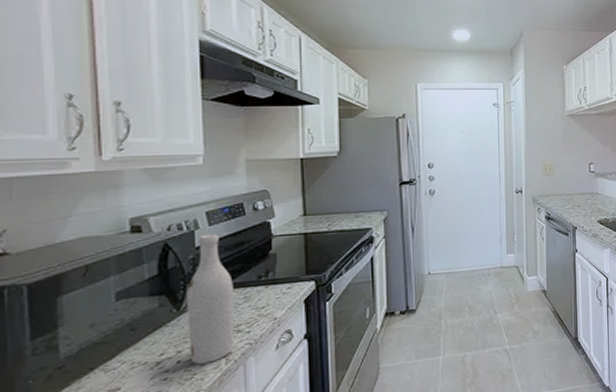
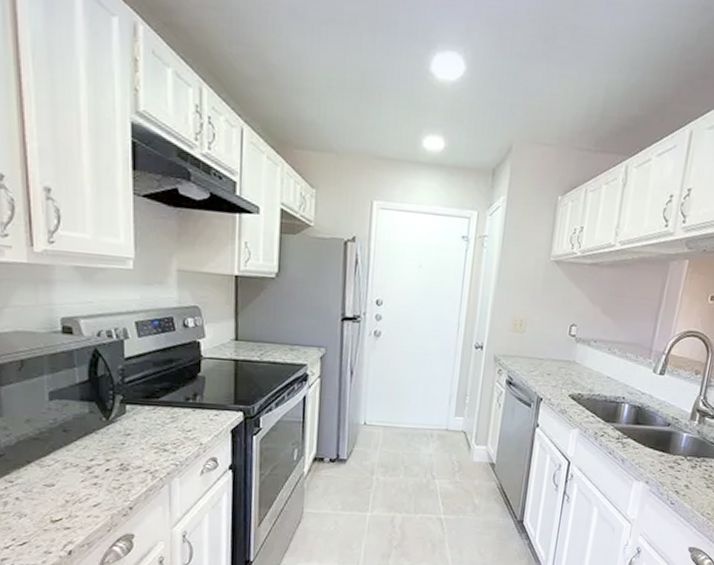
wine bottle: present [187,233,234,365] -> none [116,345,161,476]

